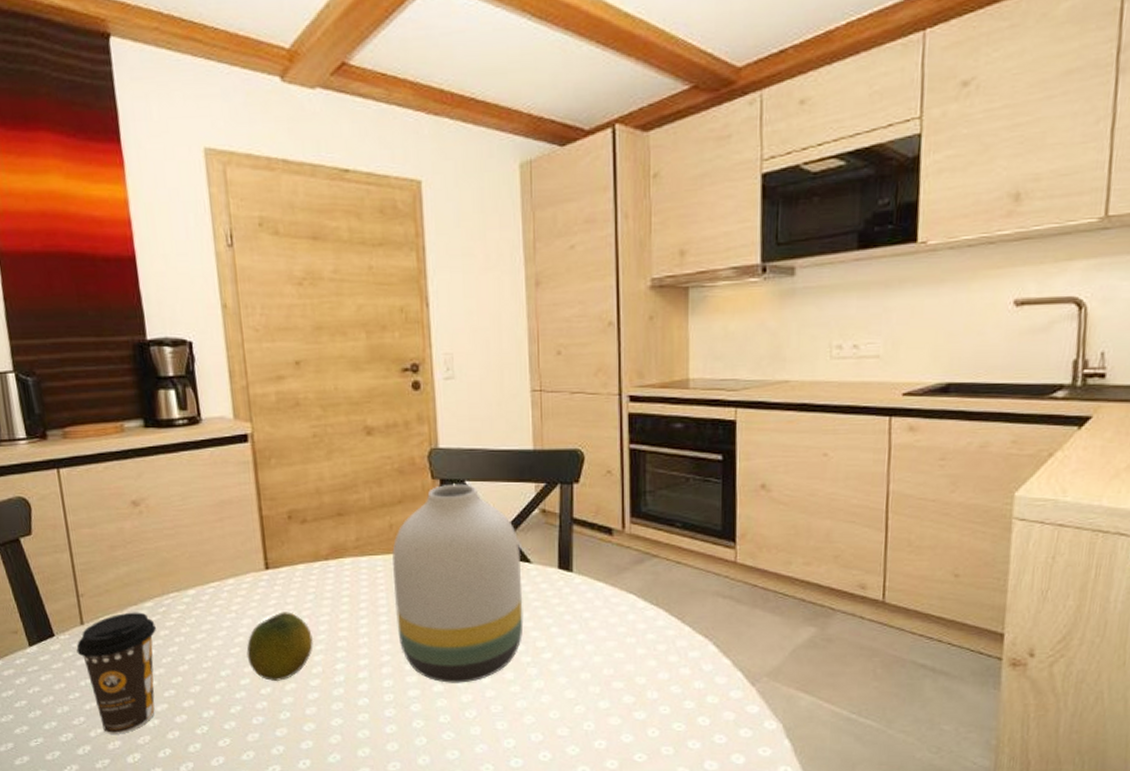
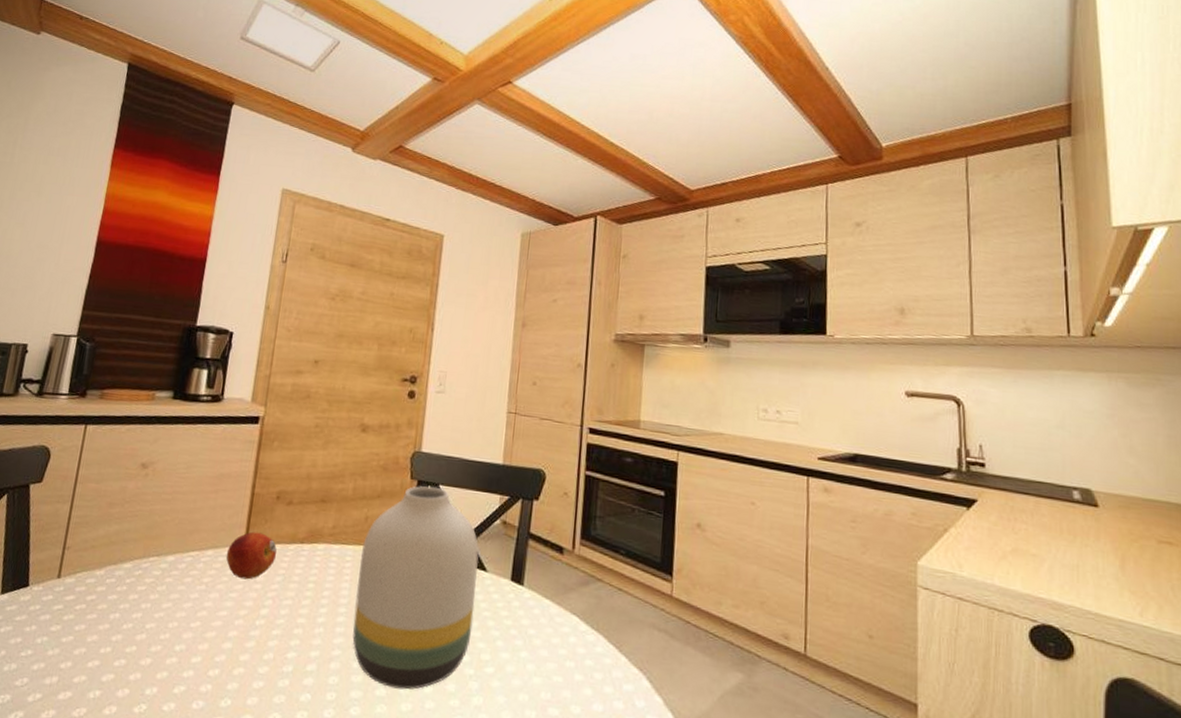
coffee cup: present [76,612,156,734] -> none [42,571,128,703]
fruit: present [246,612,313,681] -> none [204,590,272,664]
fruit: none [248,555,303,602] -> present [226,531,277,580]

